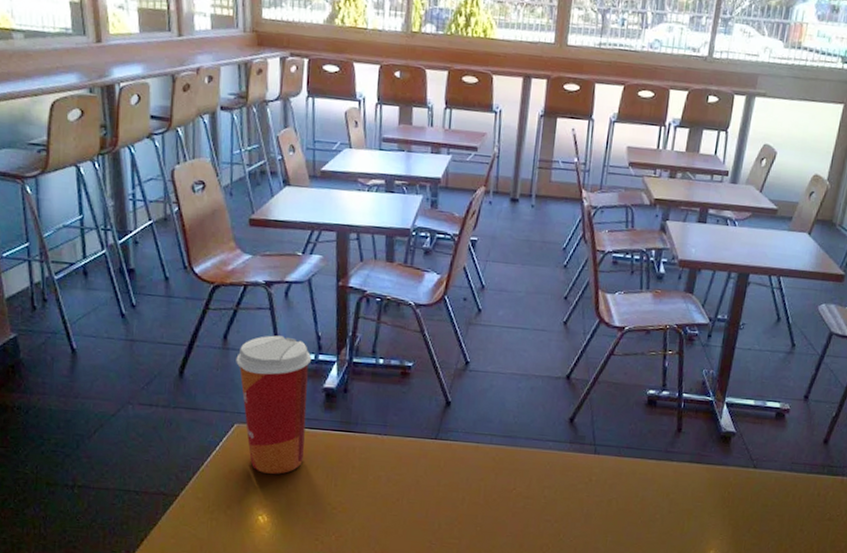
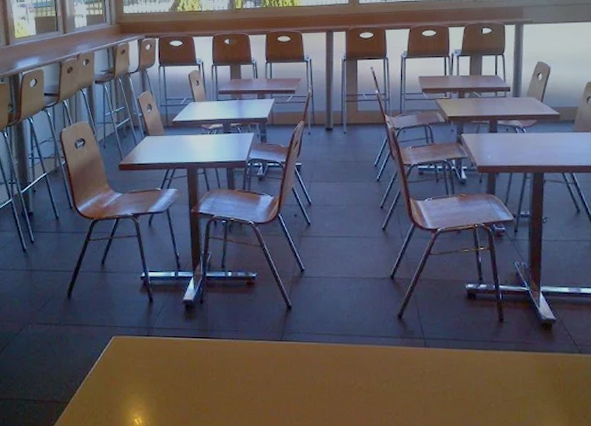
paper cup: present [236,335,312,475] -> none [112,258,173,381]

